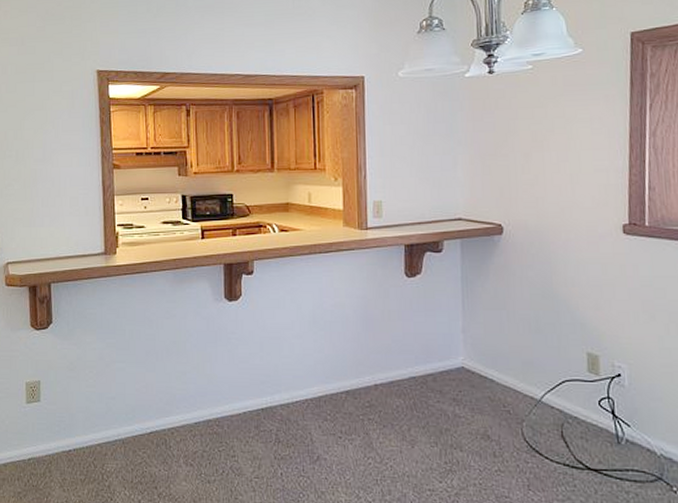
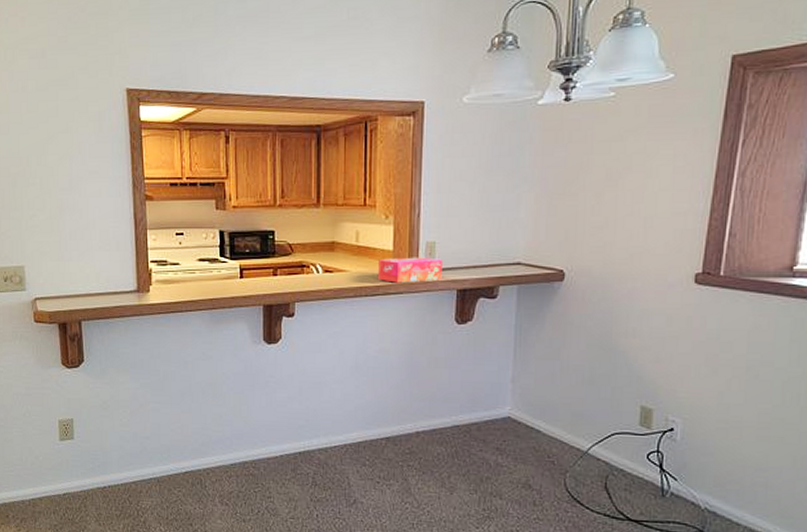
tissue box: none [330,215,390,240] -> present [378,257,442,283]

